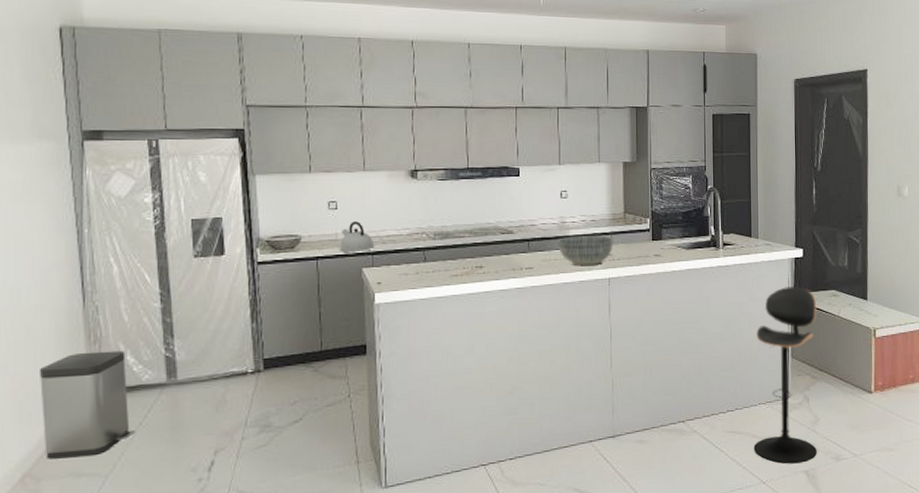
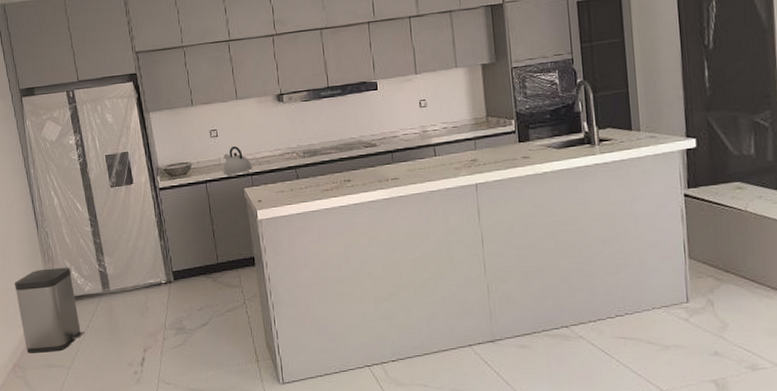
bowl: present [557,235,615,265] -> none [420,141,479,173]
bar stool: present [754,286,818,464] -> none [644,180,728,373]

